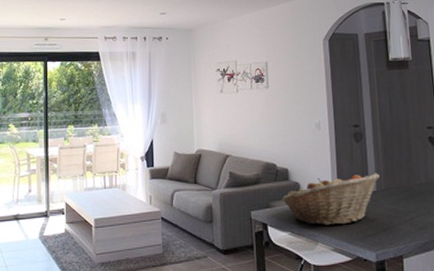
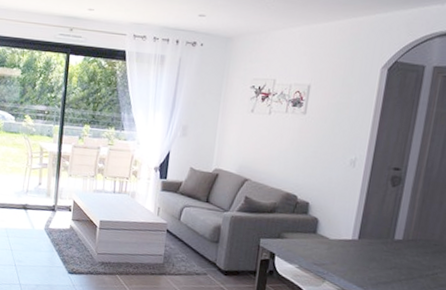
fruit basket: present [281,173,379,225] -> none [295,217,410,268]

